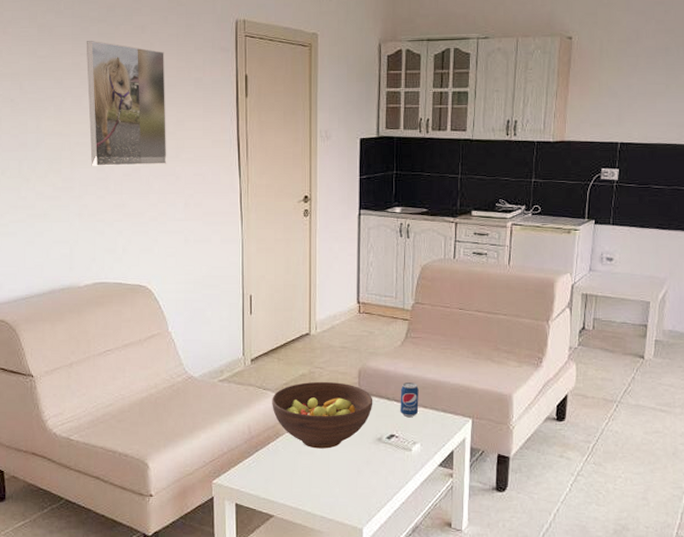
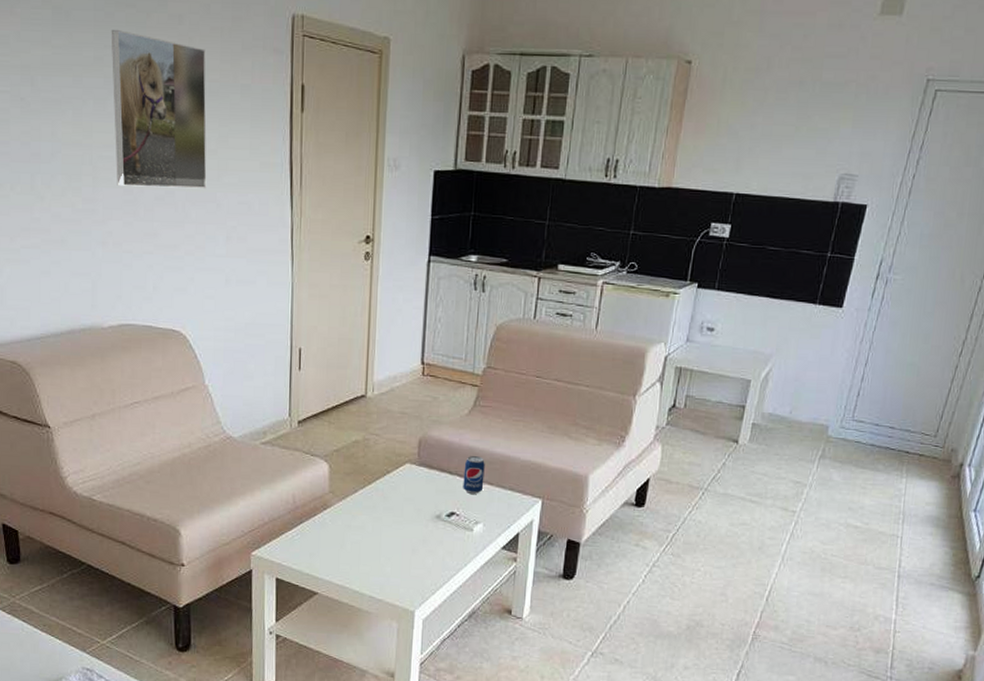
fruit bowl: present [272,381,373,449] -> none [320,449,434,524]

